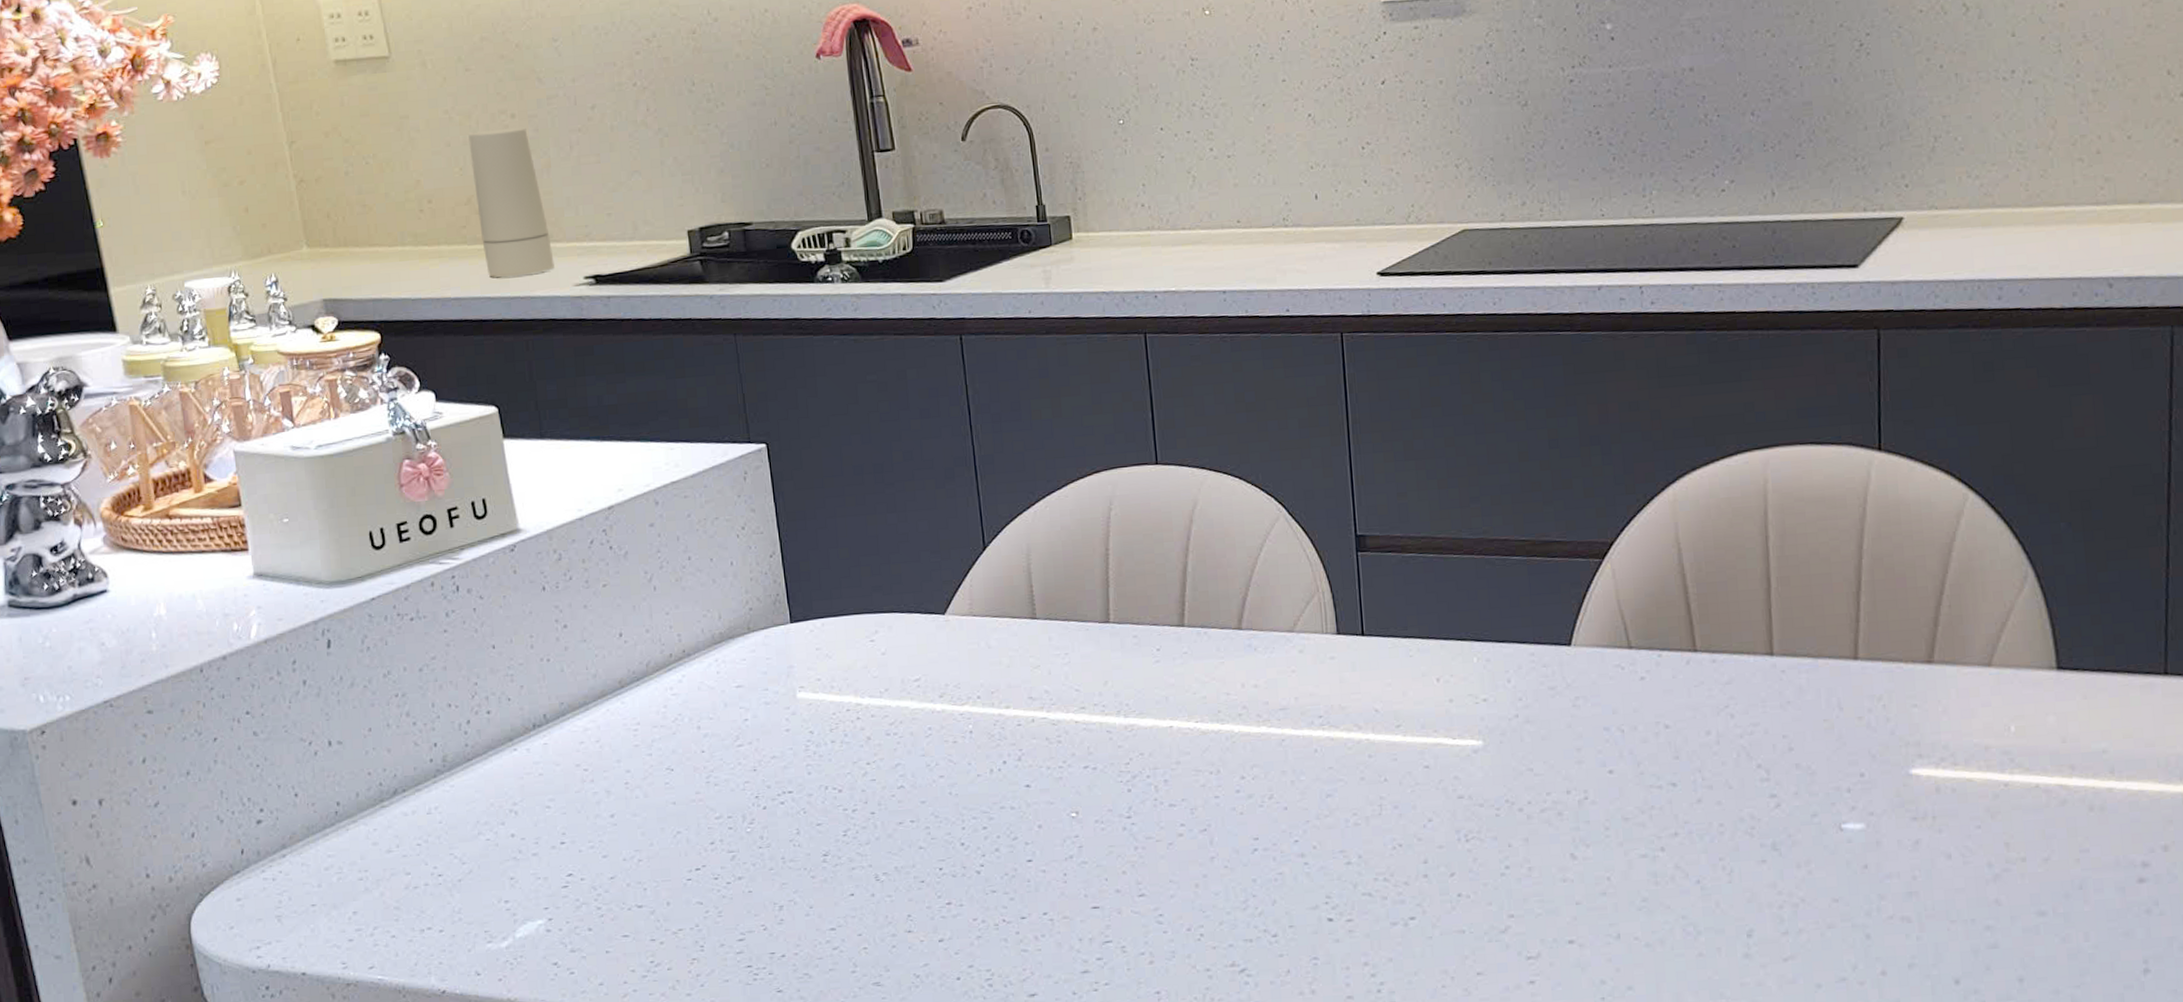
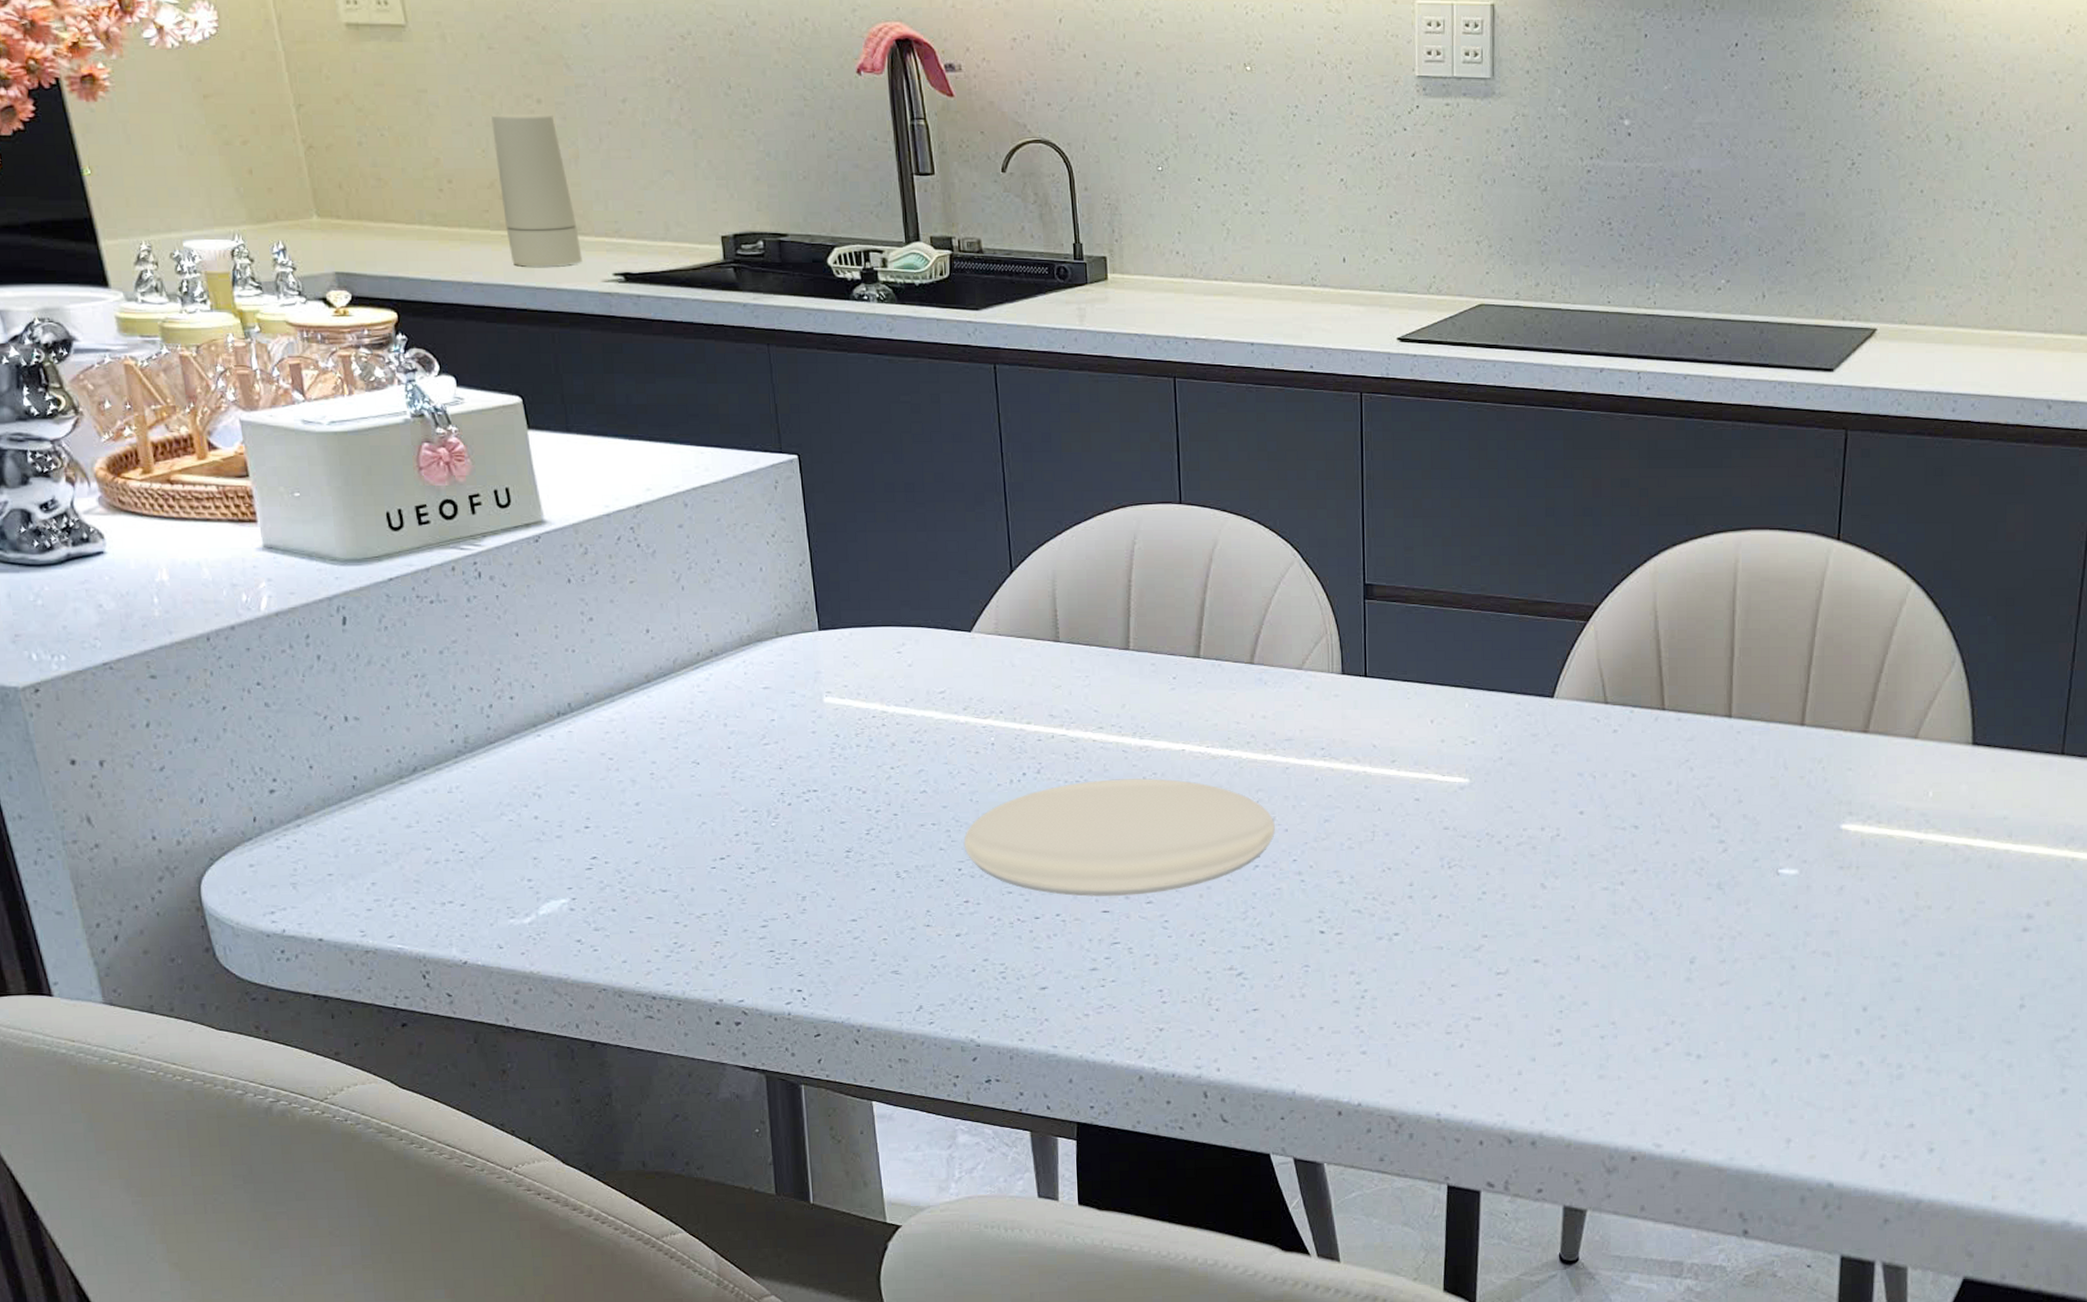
plate: none [943,759,1274,892] -> present [963,778,1275,897]

